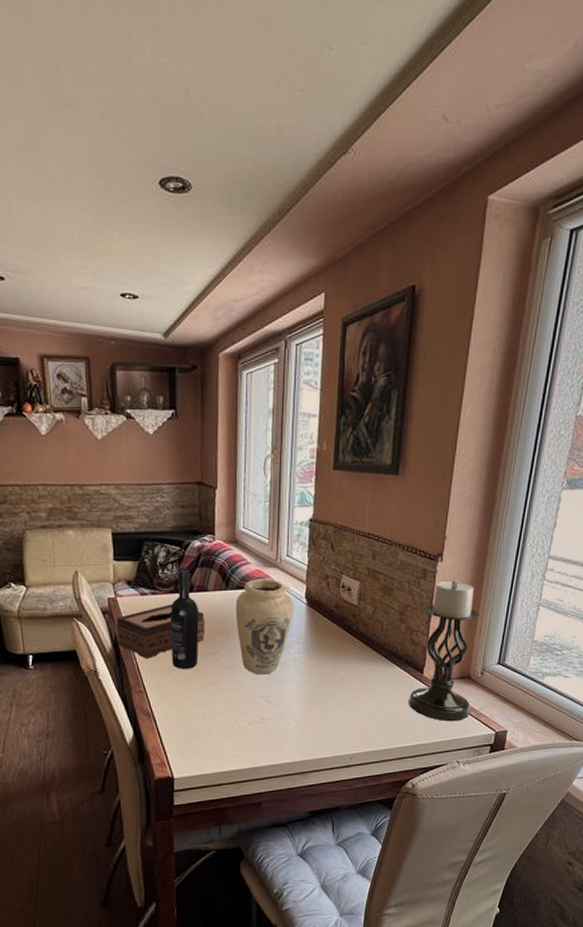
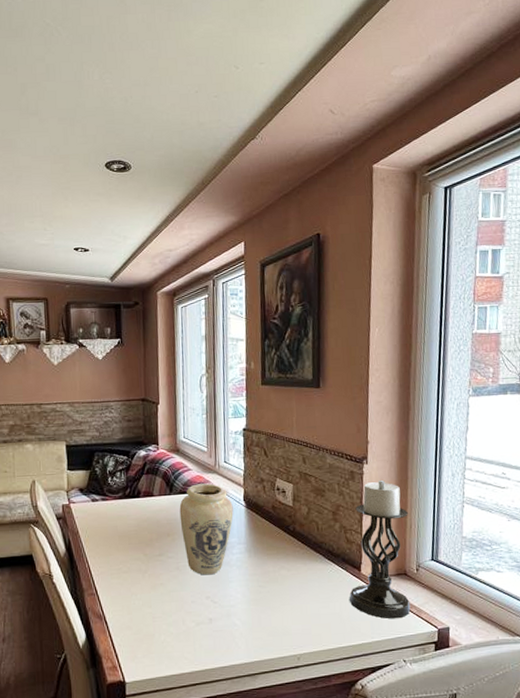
tissue box: present [116,604,206,659] -> none [70,509,153,562]
wine bottle: present [169,569,199,669] -> none [118,476,147,571]

